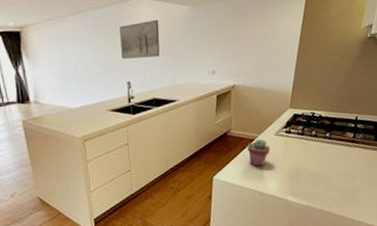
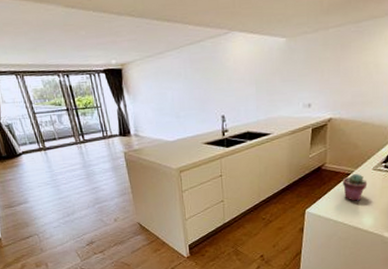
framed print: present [119,19,160,59] -> none [215,52,255,93]

